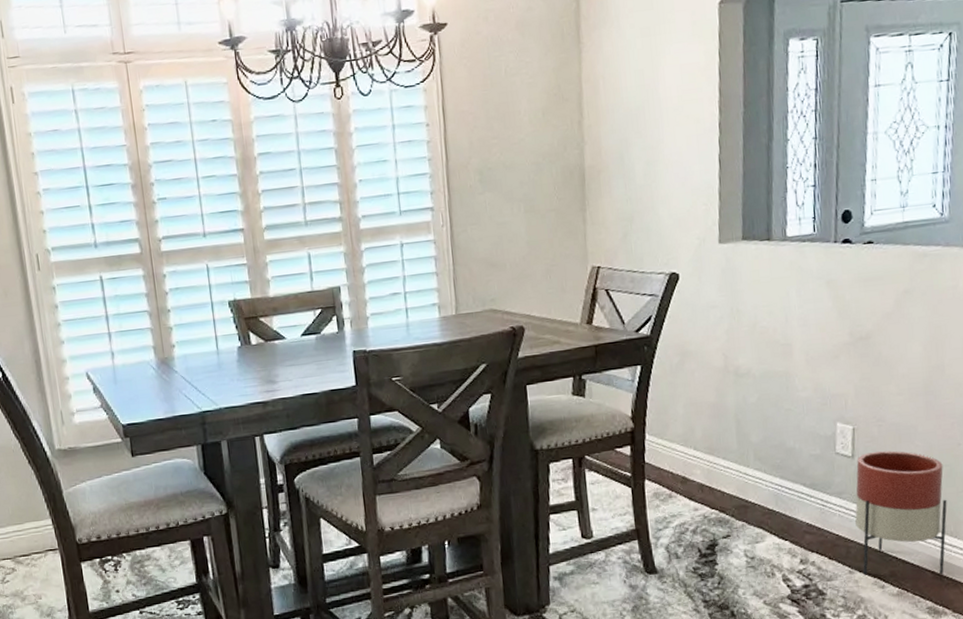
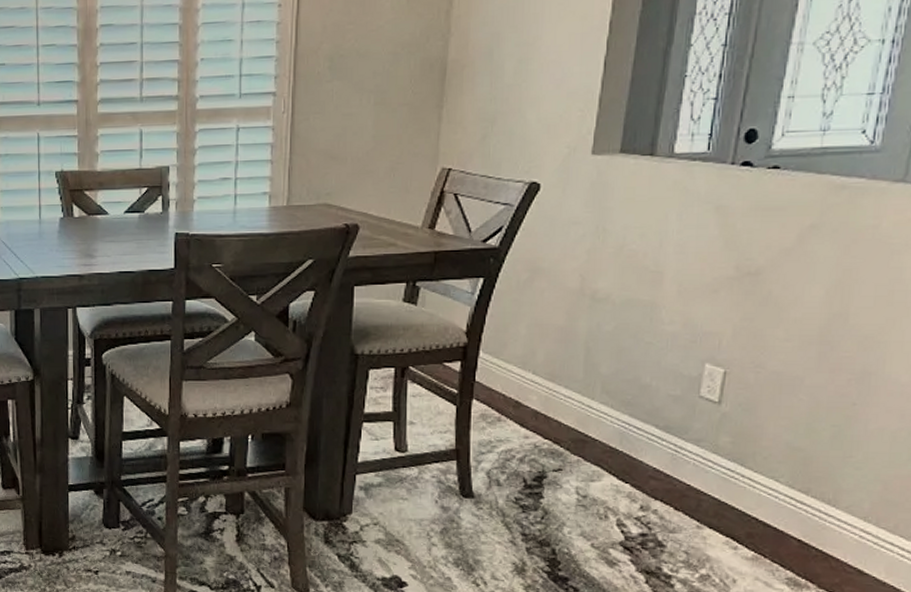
planter: present [855,450,947,575] -> none [712,401,830,545]

